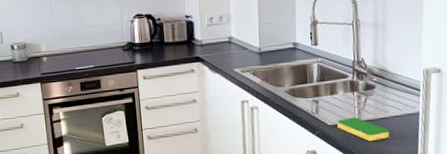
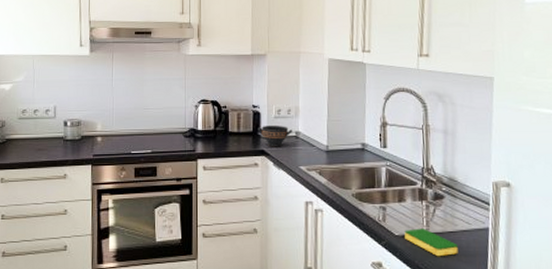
bowl: none [192,32,226,54] -> present [258,126,293,147]

